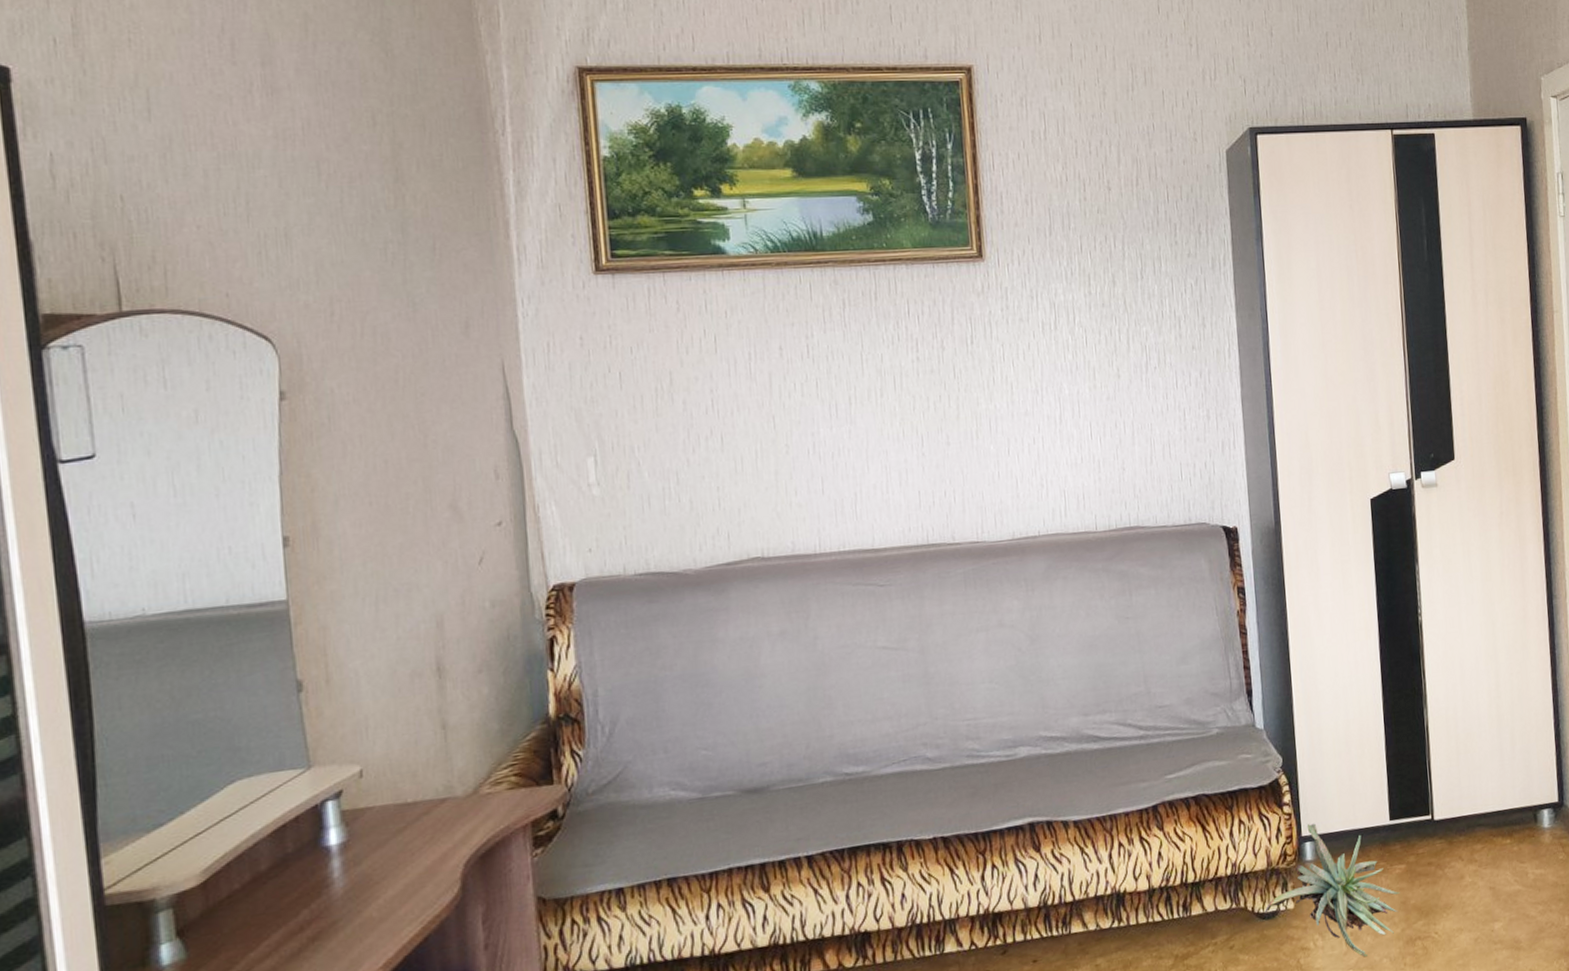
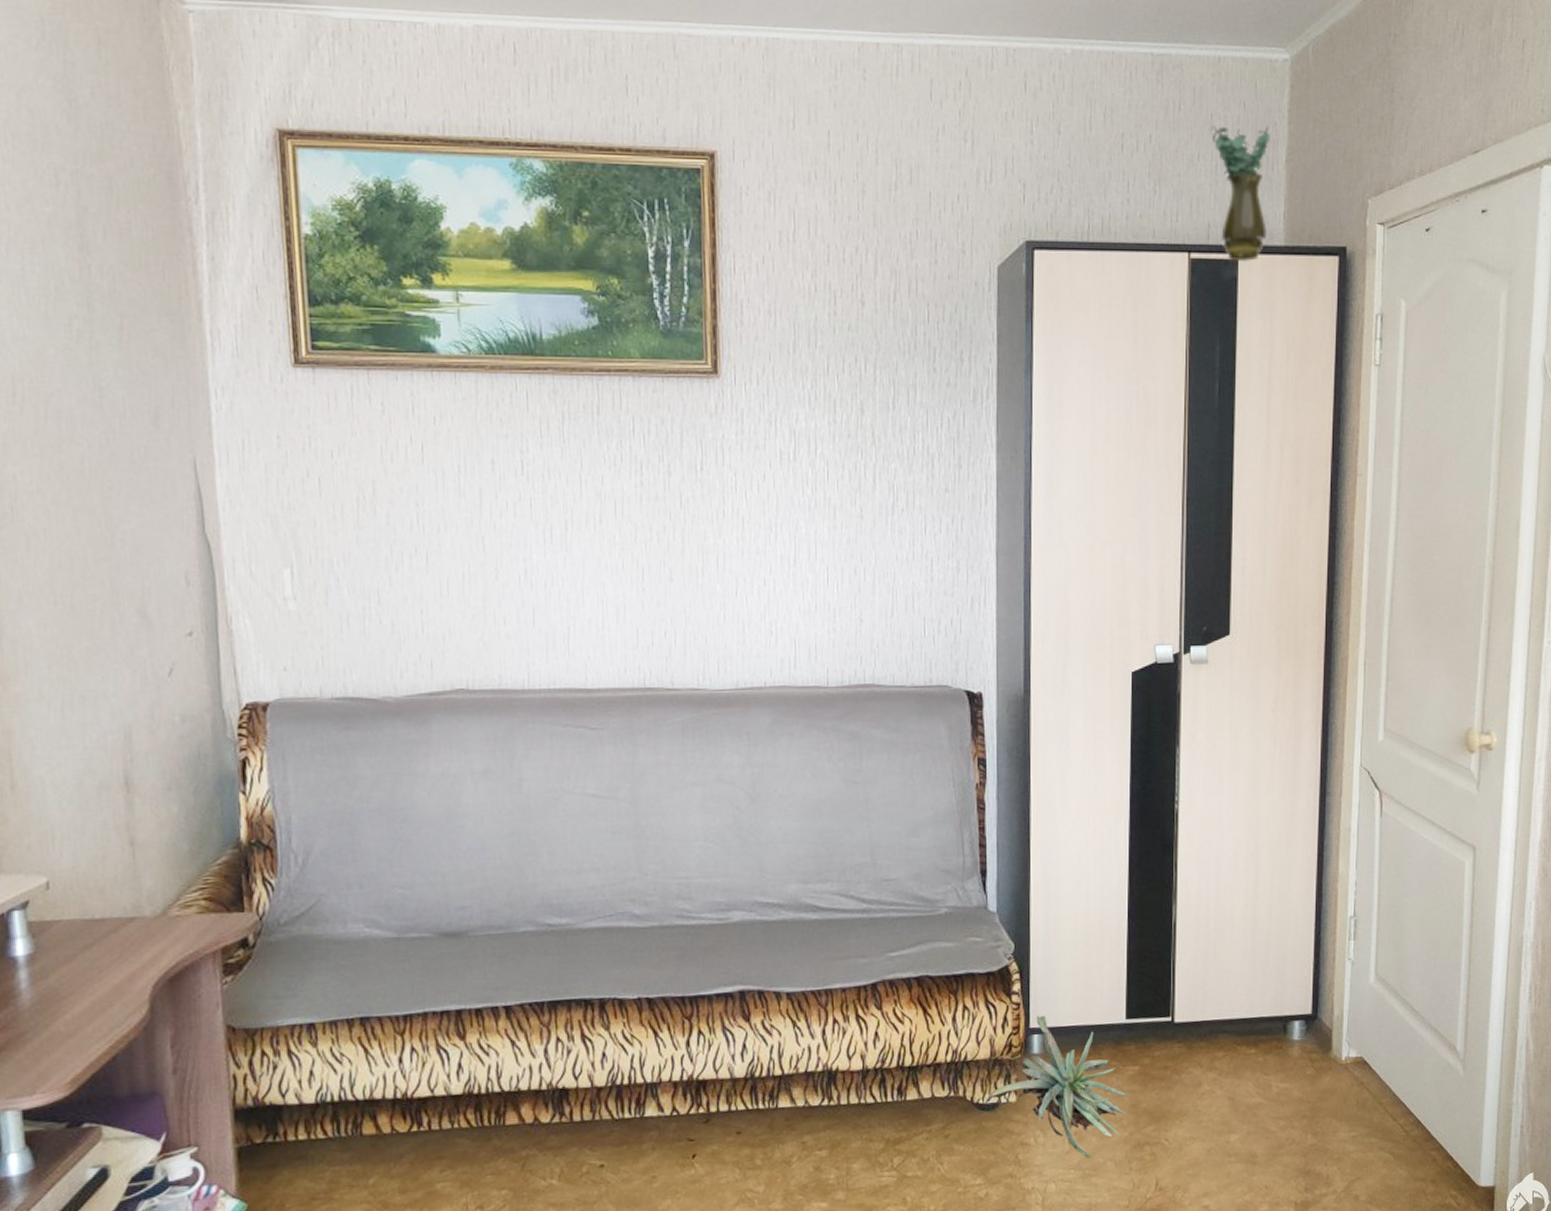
vase: none [1403,21,1457,135] -> present [1212,126,1270,261]

